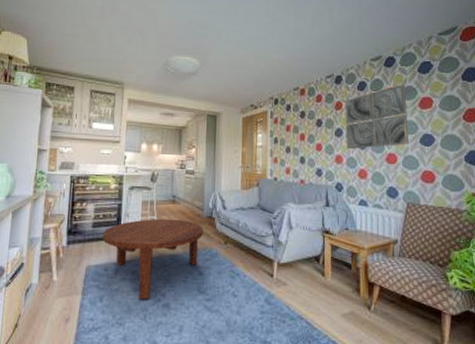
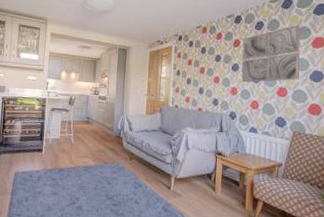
coffee table: present [102,218,203,300] -> none [28,136,112,202]

